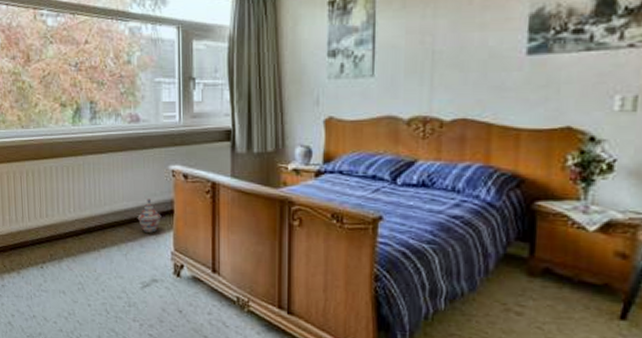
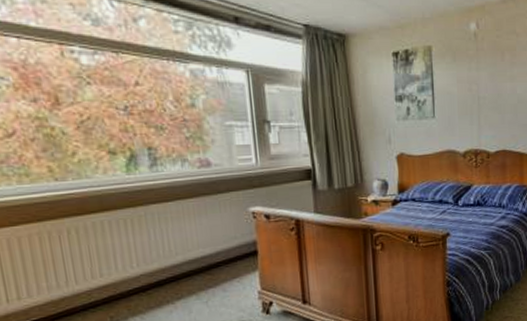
woven basket: present [137,199,162,233] -> none [216,243,245,277]

